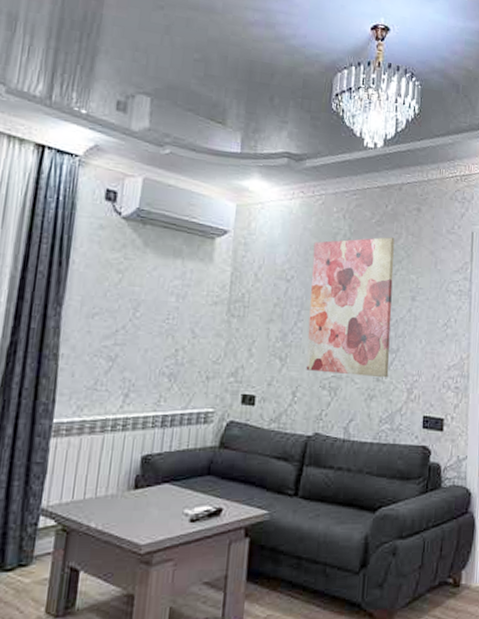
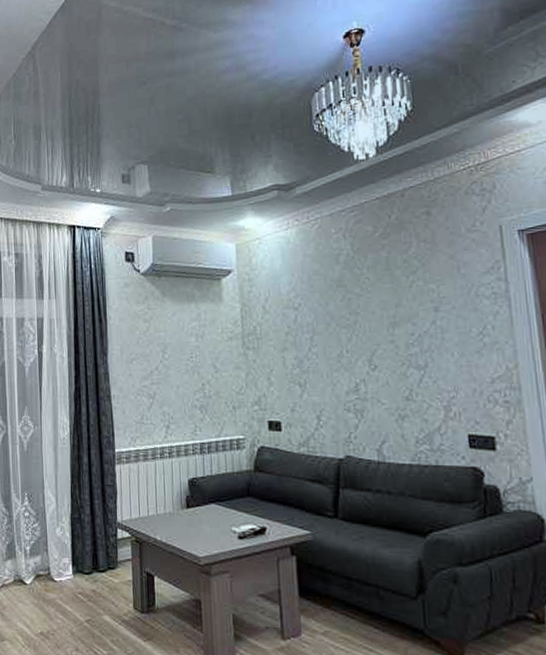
wall art: present [306,237,395,378] -> none [316,248,419,397]

